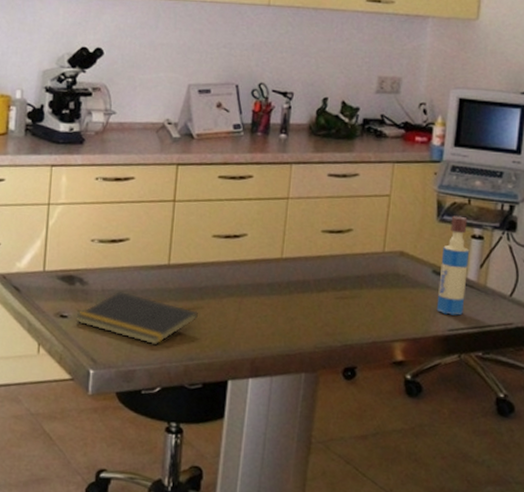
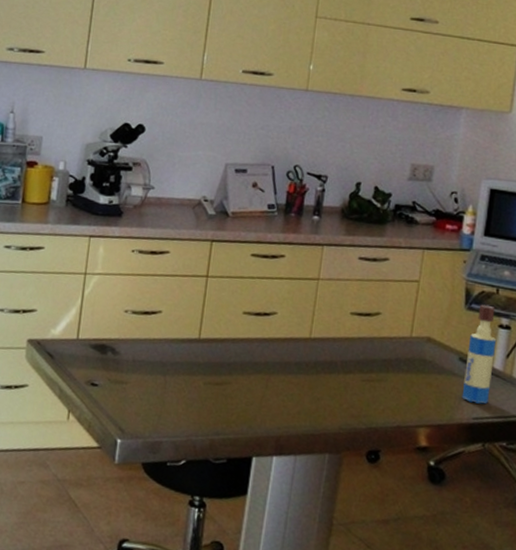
notepad: present [76,290,198,346] -> none [106,362,226,419]

